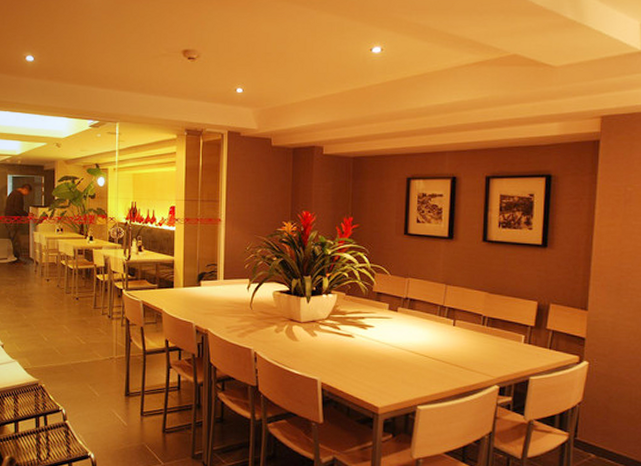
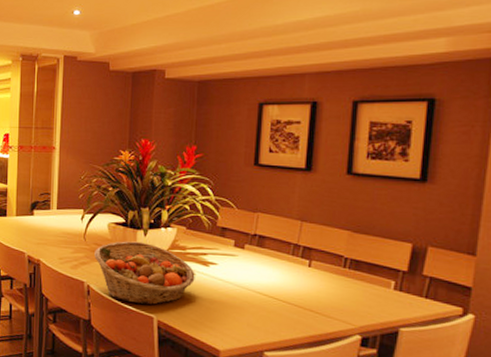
fruit basket: none [261,308,355,369] -> present [94,241,195,305]

